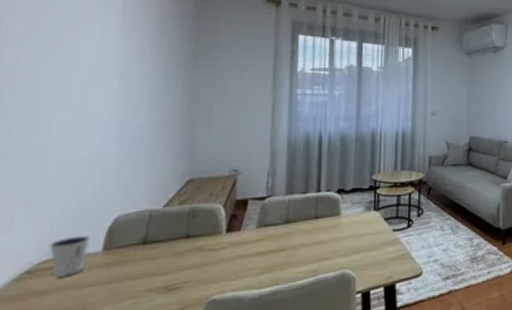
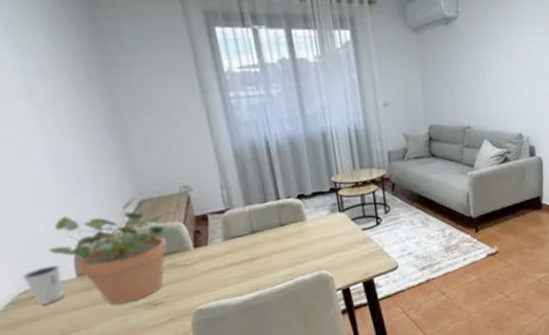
potted plant: none [84,175,214,285] -> present [47,197,176,305]

